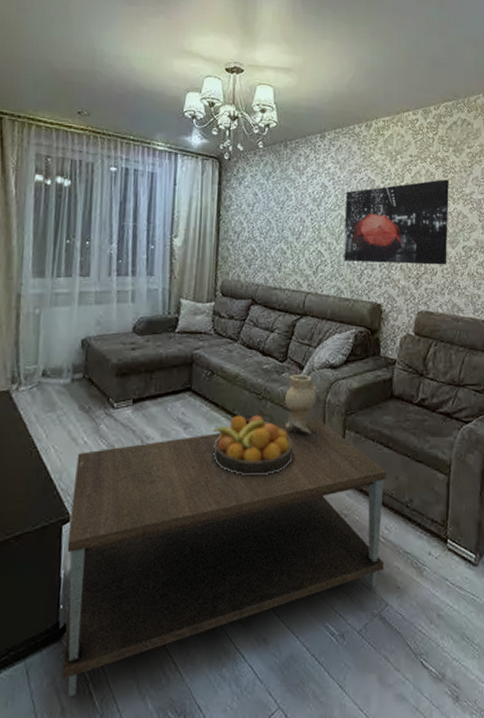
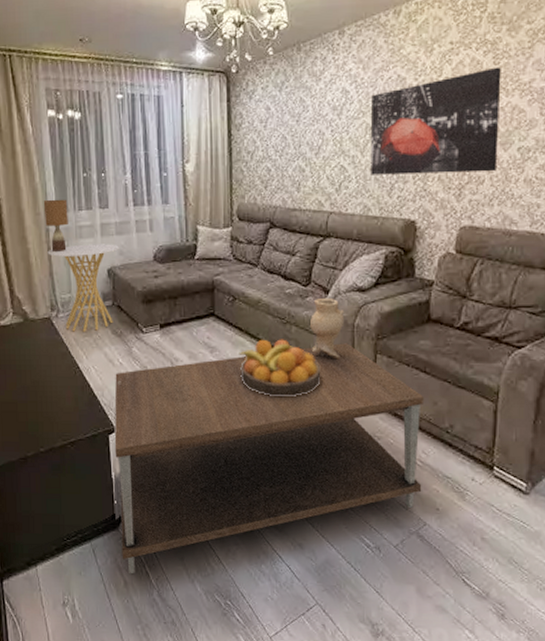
side table: none [15,312,97,407] -> present [47,244,119,332]
table lamp: none [17,264,46,320] -> present [43,199,68,253]

